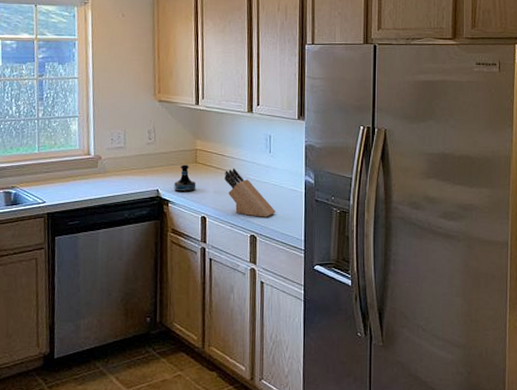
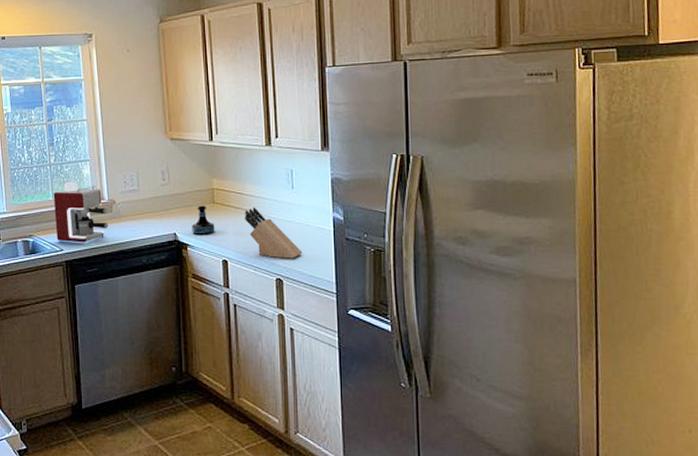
coffee maker: none [39,136,93,196] -> present [53,181,109,243]

